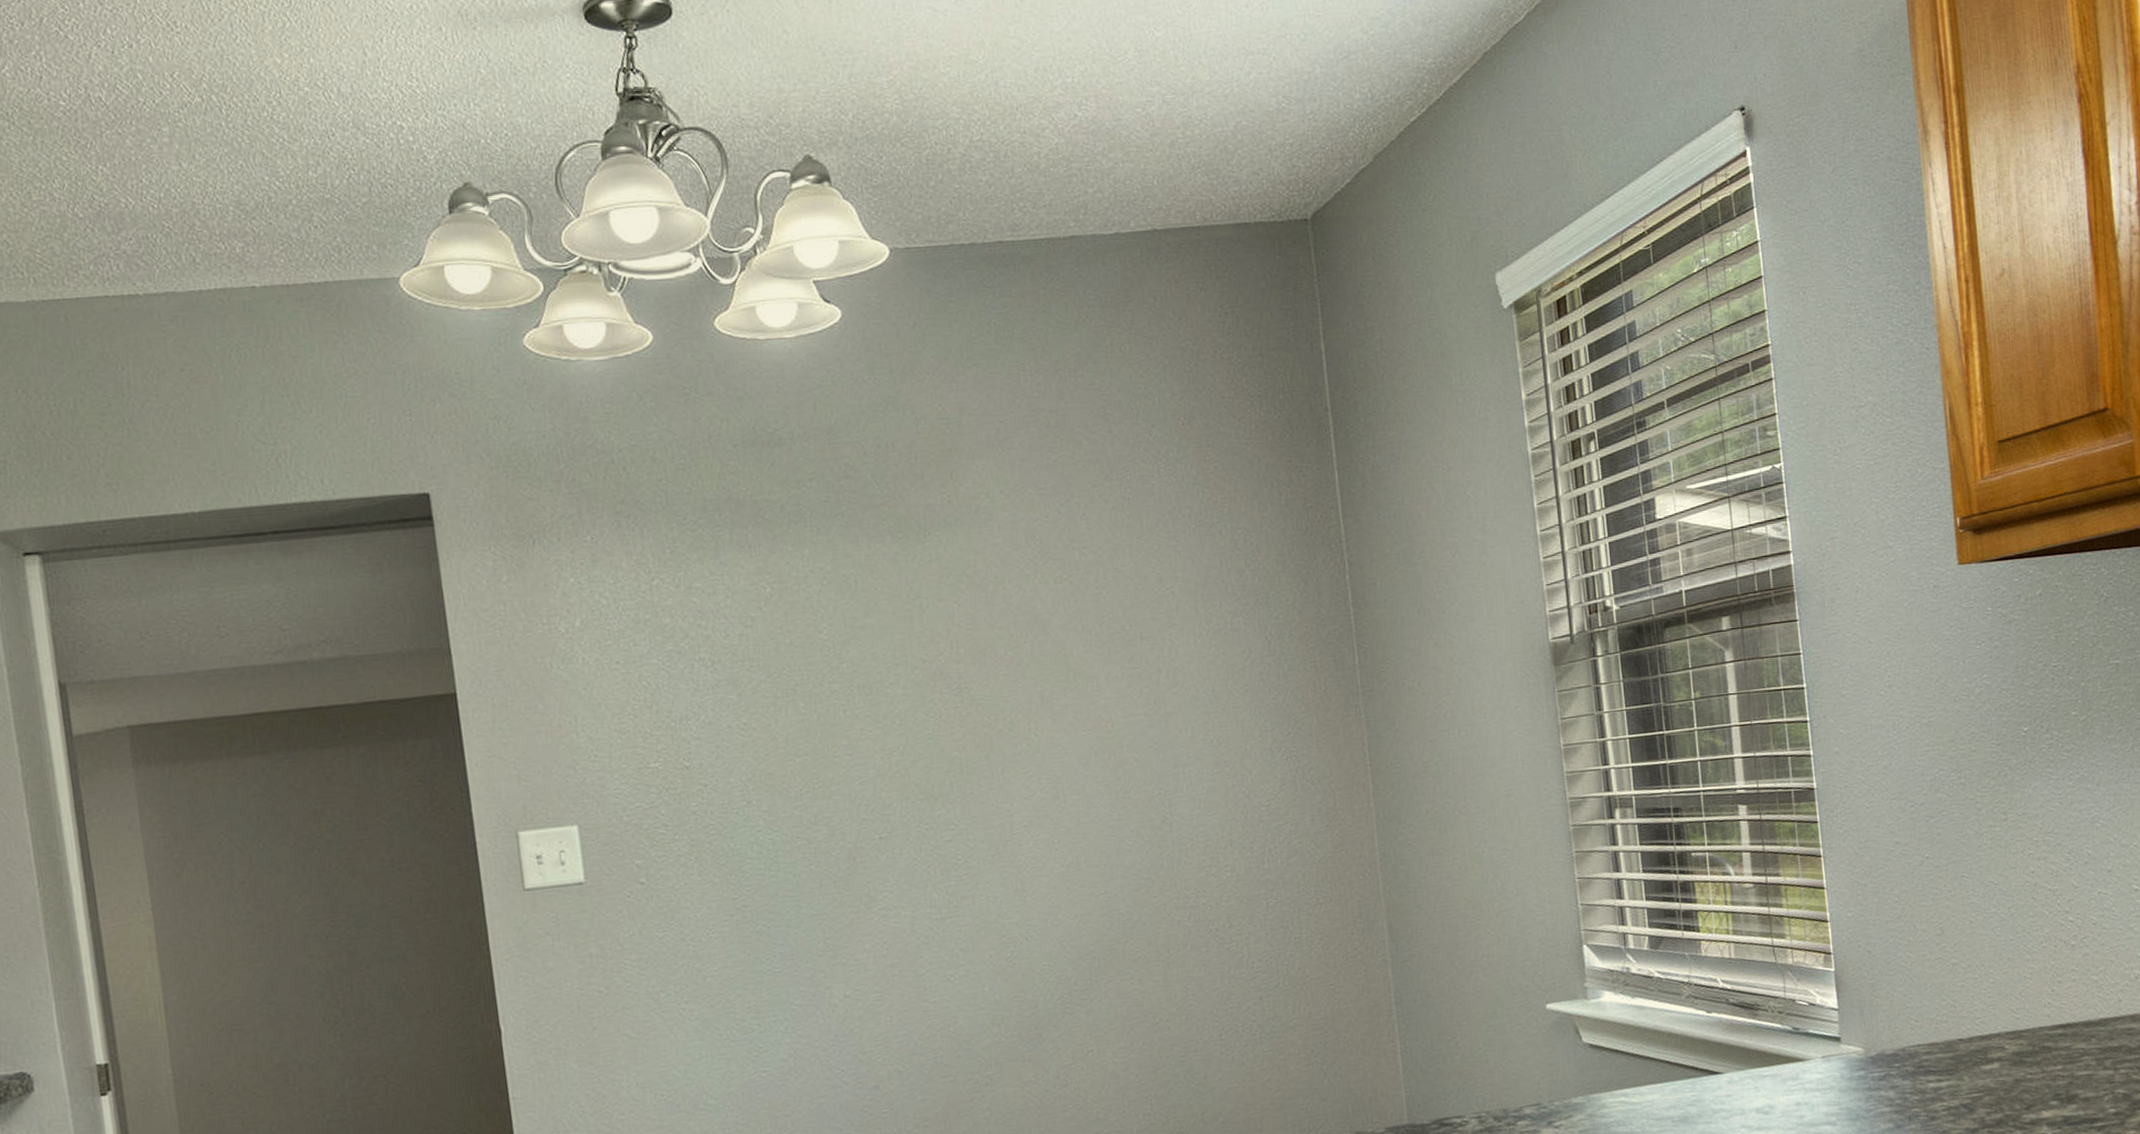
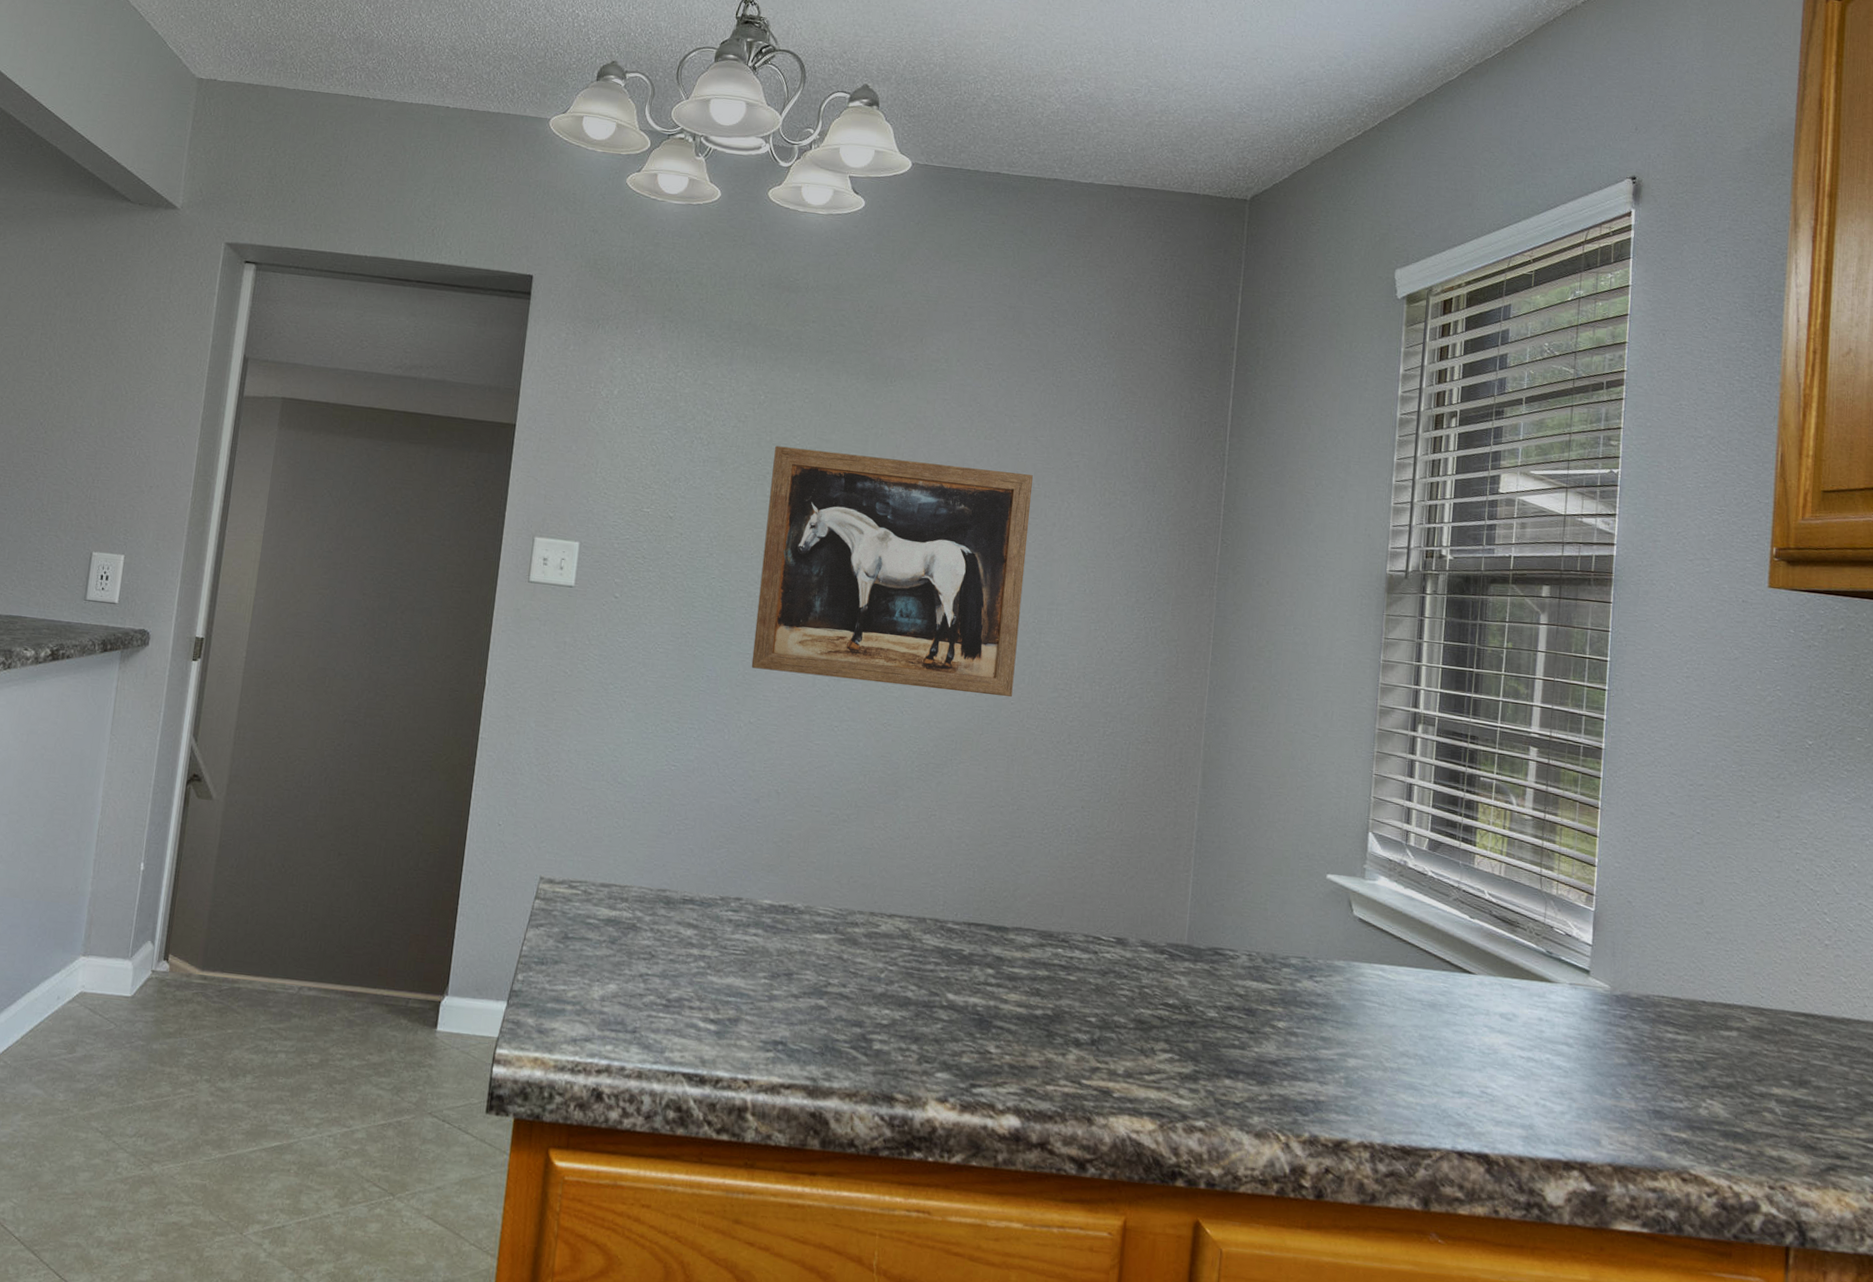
wall art: none [799,616,1152,930] -> present [751,446,1033,697]

